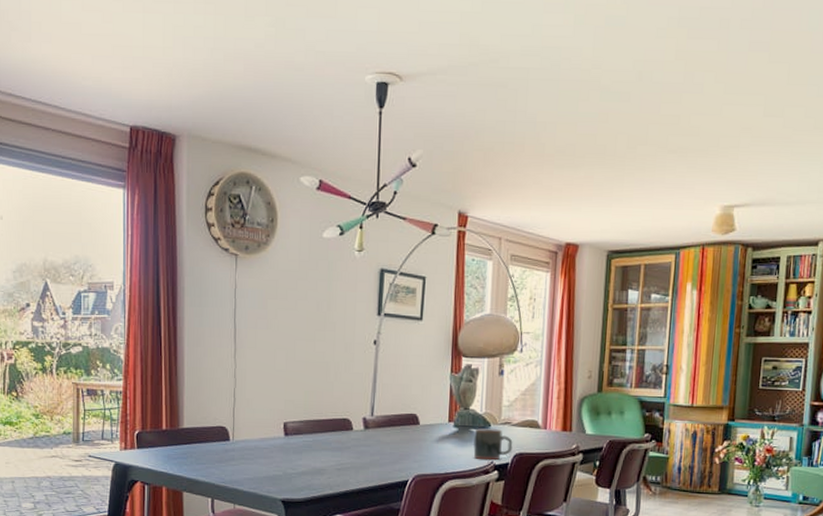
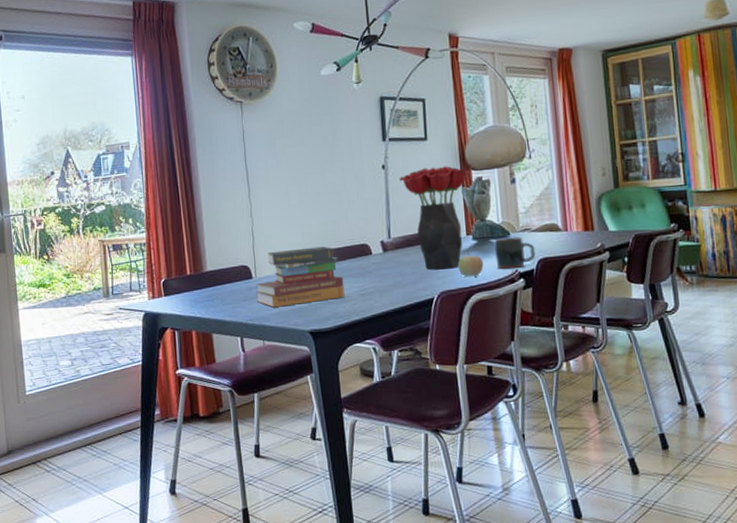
books: none [232,415,322,473] -> present [256,246,345,308]
bouquet: none [390,348,461,454] -> present [400,166,471,270]
fruit: none [435,438,461,464] -> present [457,252,484,277]

